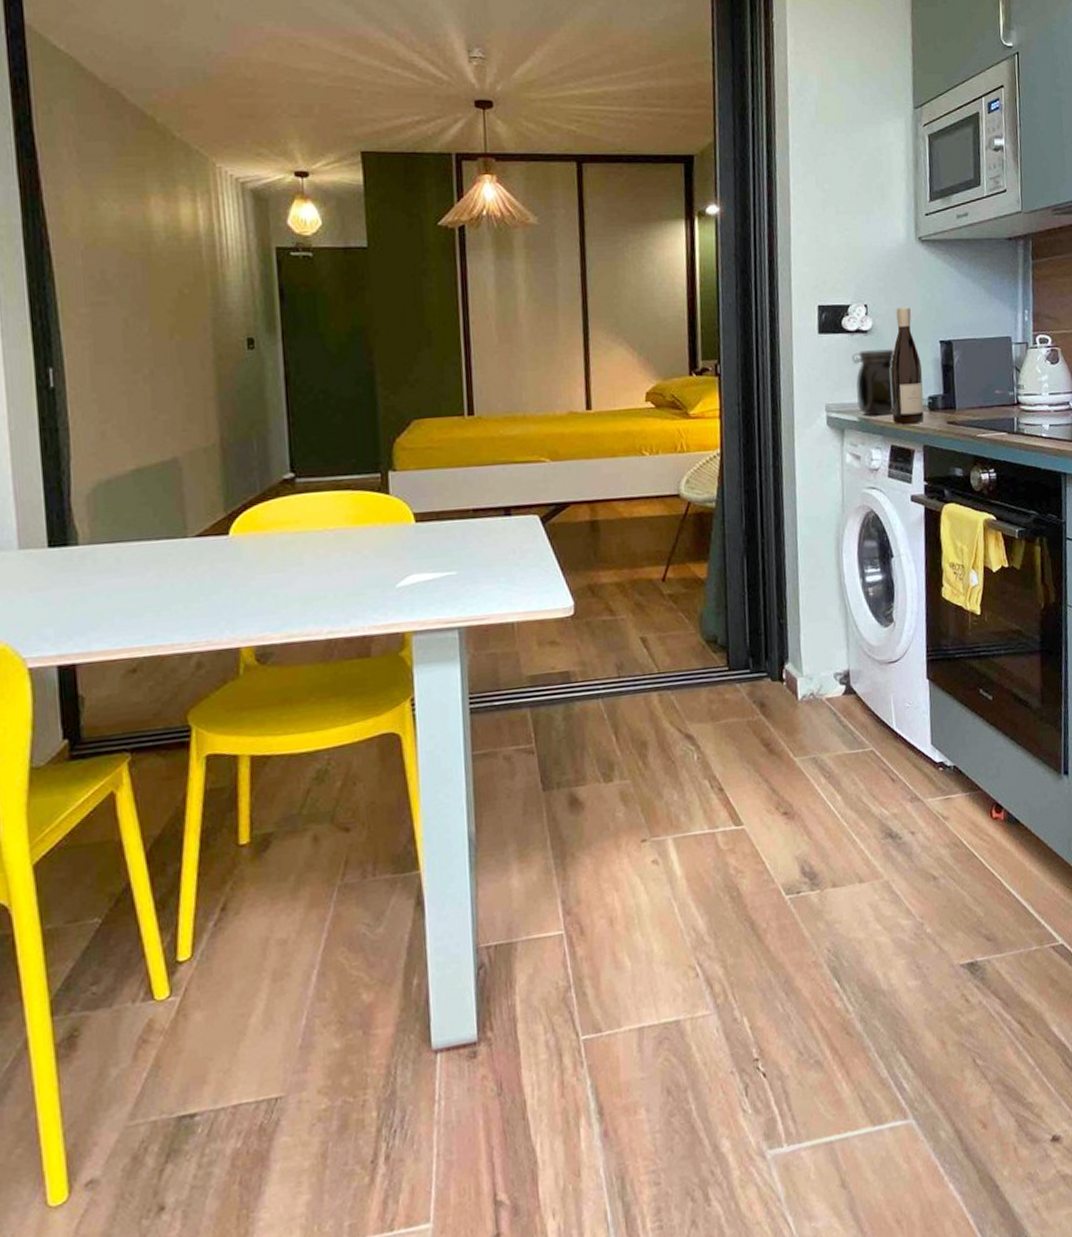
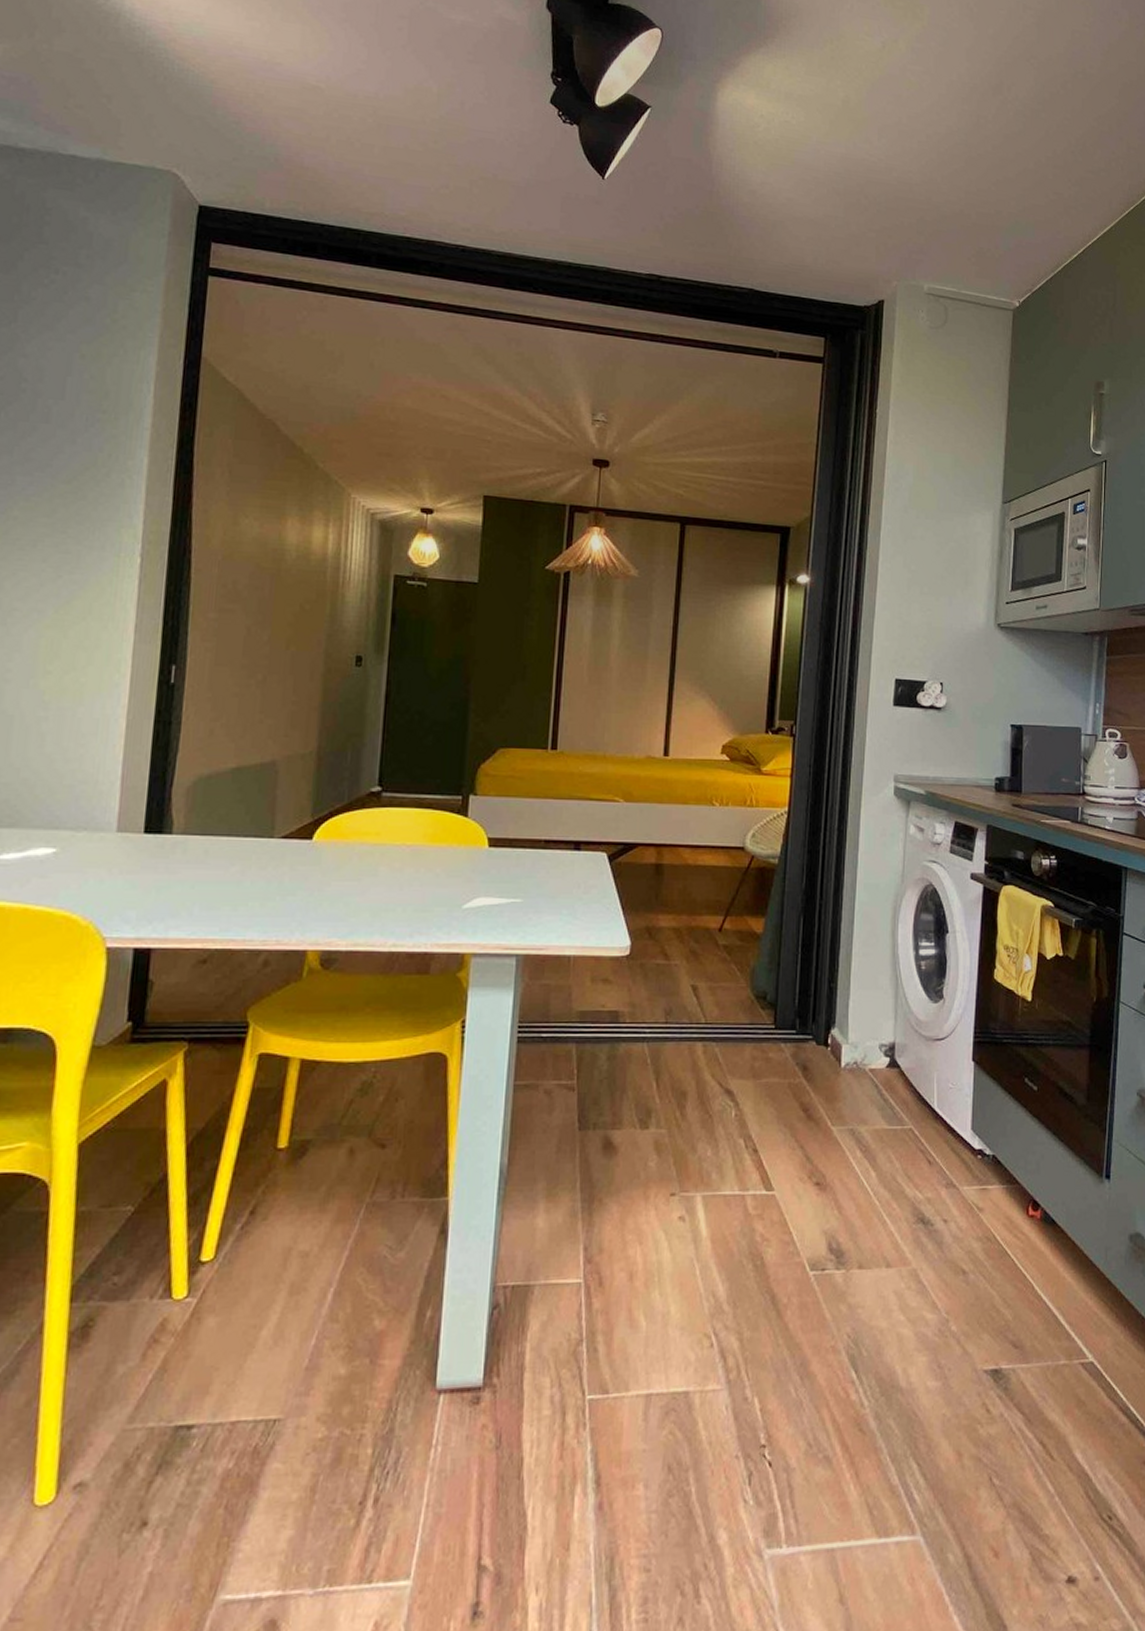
jar: present [852,348,895,416] -> none [924,726,966,792]
bottle: present [890,307,925,424] -> none [959,688,992,802]

